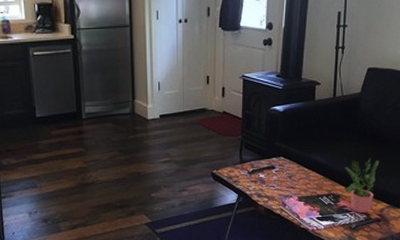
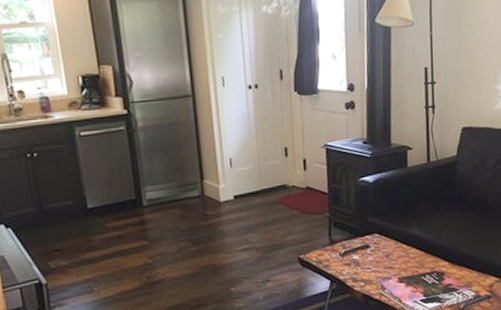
potted plant: present [344,158,380,213] -> none [446,228,484,291]

